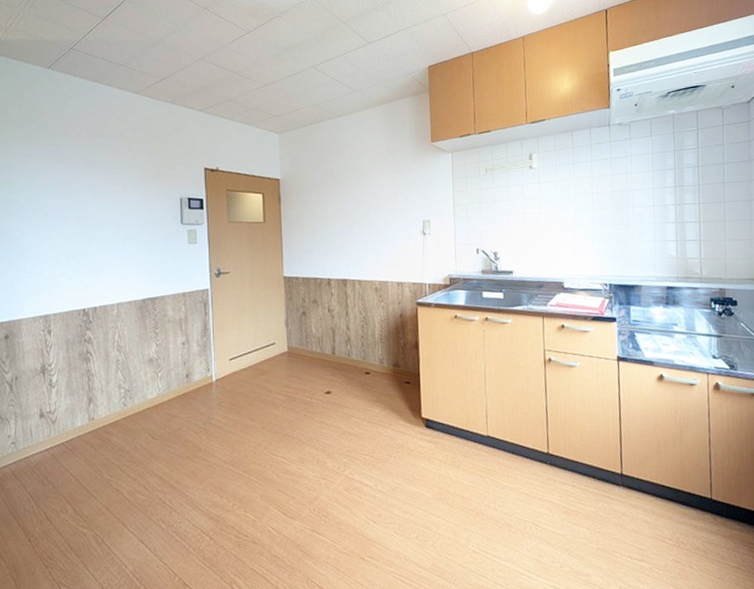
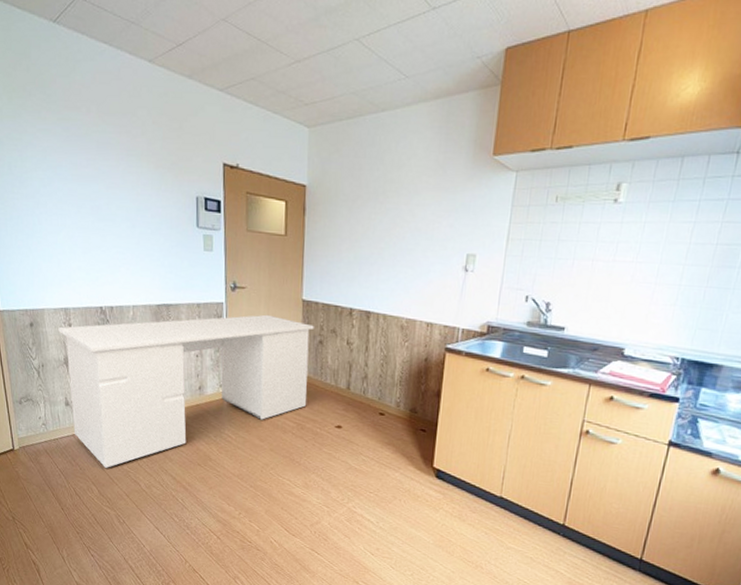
desk: none [35,294,296,481] -> present [57,314,314,468]

